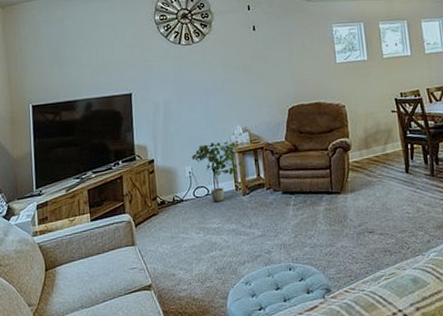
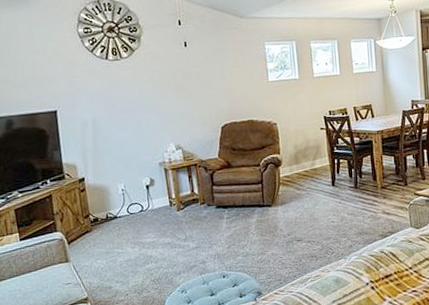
potted plant: present [191,141,242,203] -> none [124,159,175,218]

